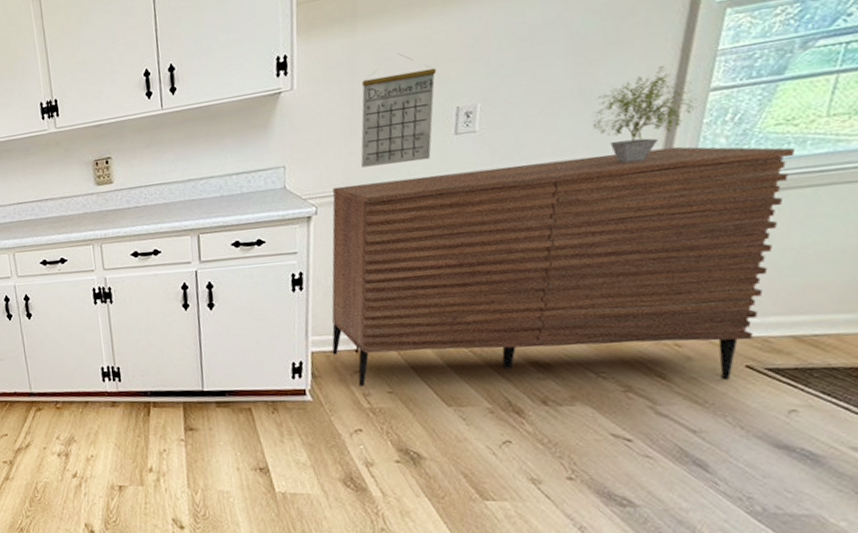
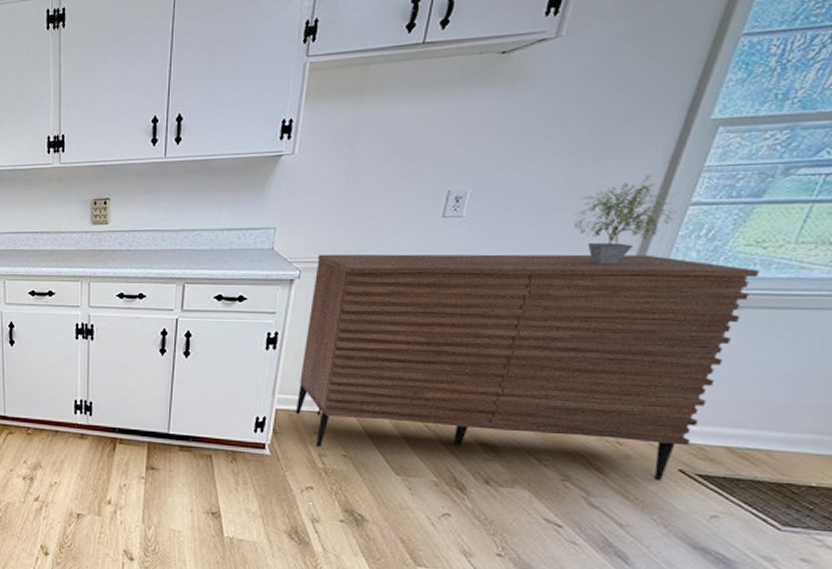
calendar: present [361,53,437,168] -> none [349,131,434,239]

